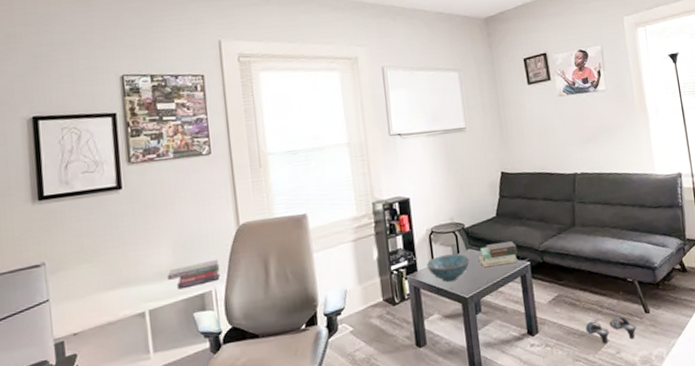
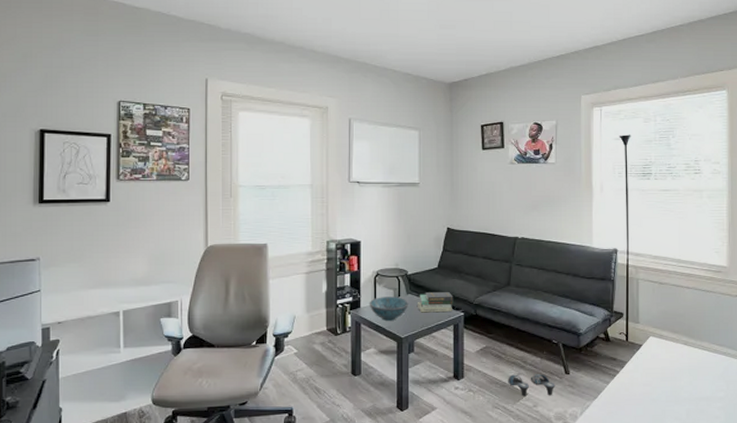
books: present [167,259,220,290] -> none [141,274,187,296]

